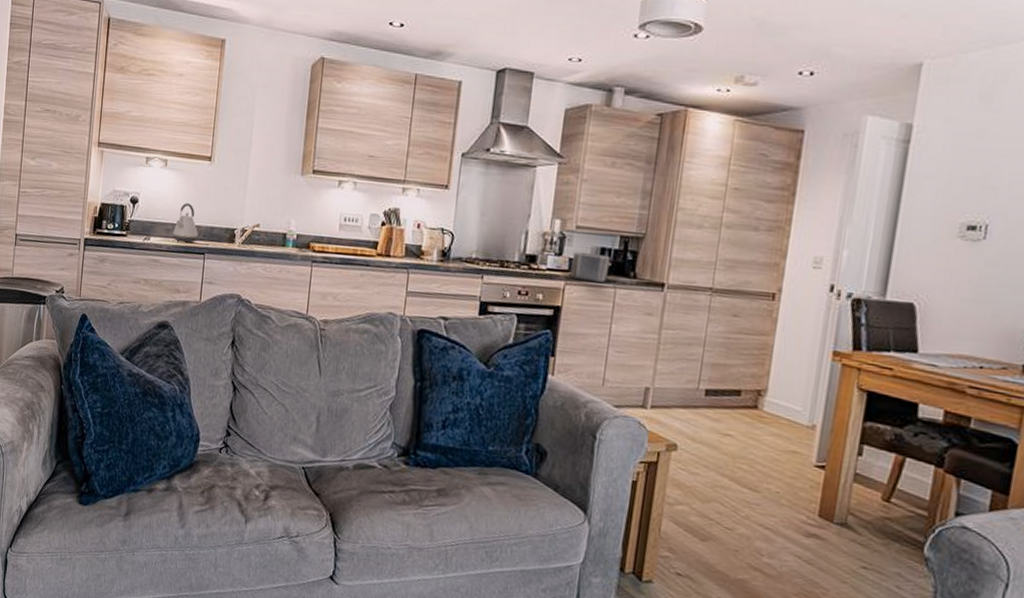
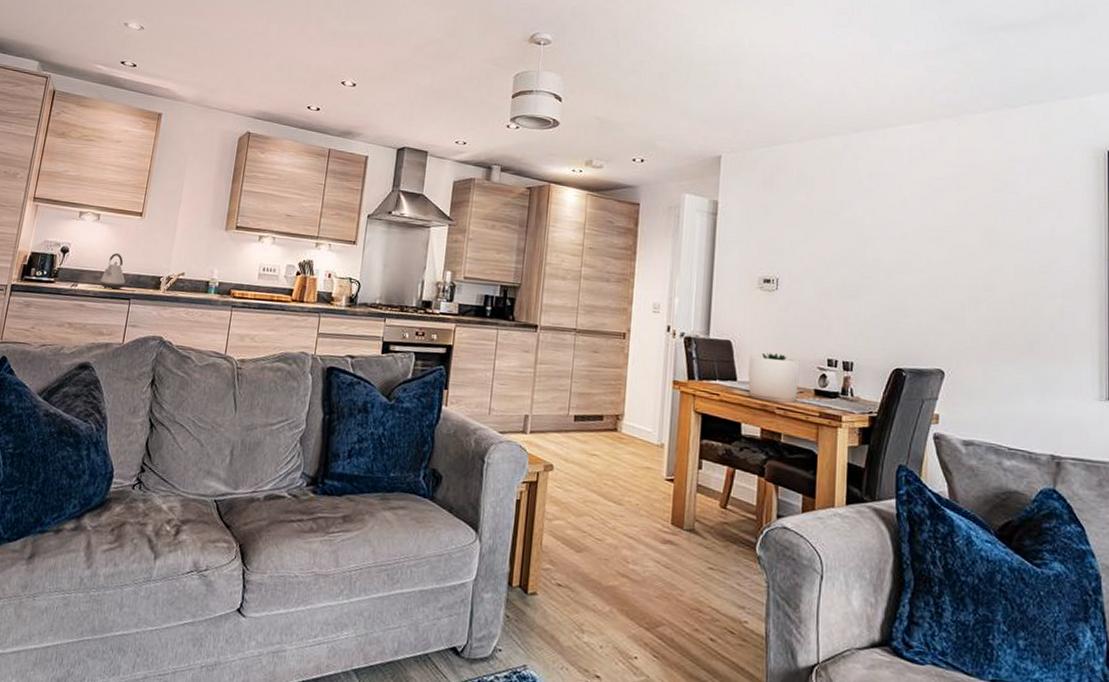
toaster: present [569,251,612,284] -> none [459,298,494,326]
planter: none [932,318,1007,382] -> present [748,352,800,404]

